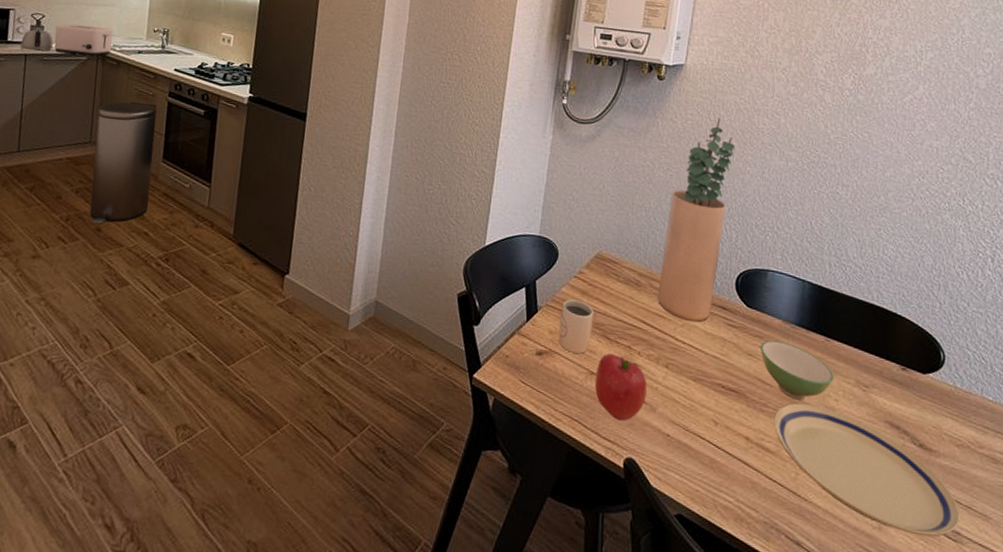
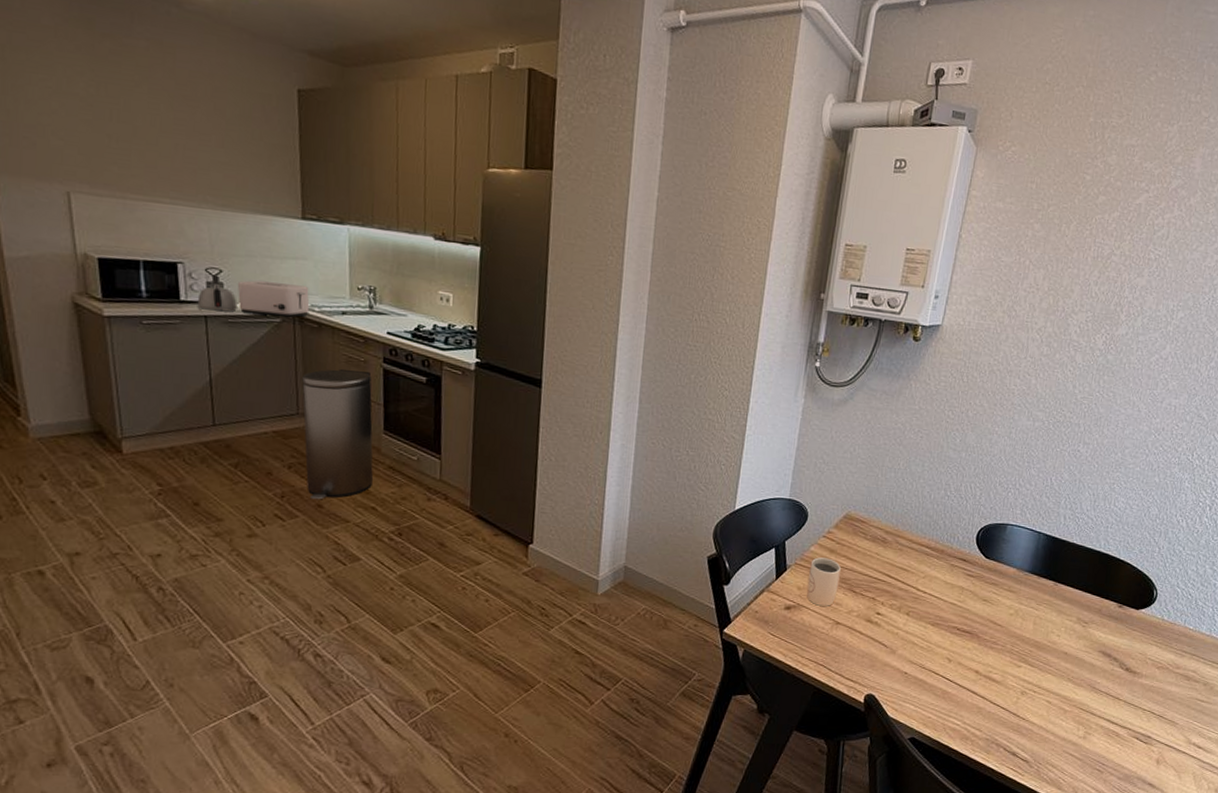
fruit: present [594,354,647,421] -> none [839,605,889,663]
vase: present [658,118,735,323] -> none [902,379,985,574]
bowl: present [760,340,834,401] -> none [994,587,1059,637]
plate: present [773,403,960,537] -> none [1001,640,1153,741]

